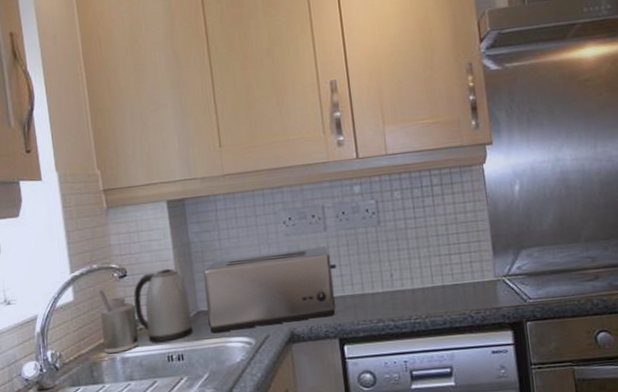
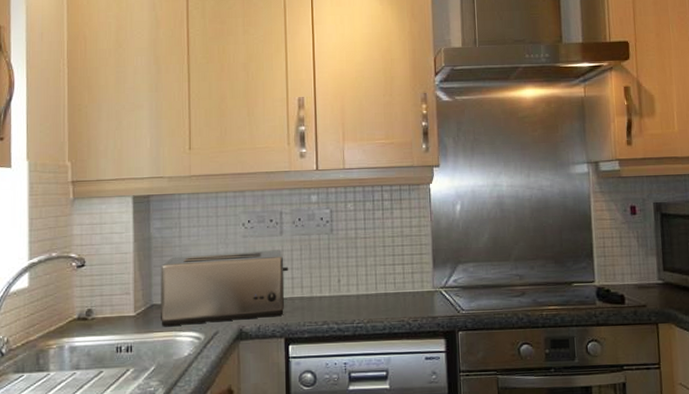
soap dispenser: present [98,289,139,354] -> none [52,277,89,342]
kettle: present [133,268,193,343] -> none [89,261,145,333]

